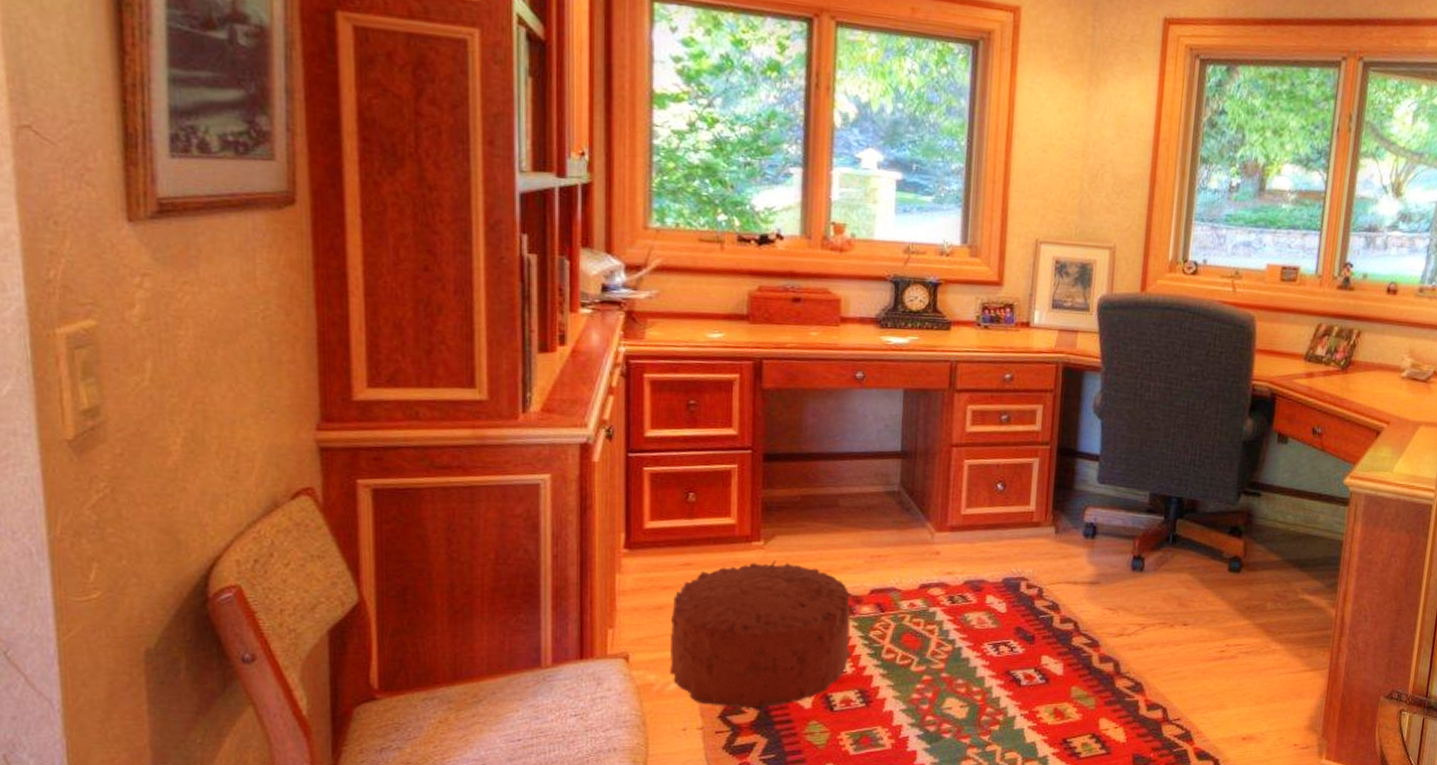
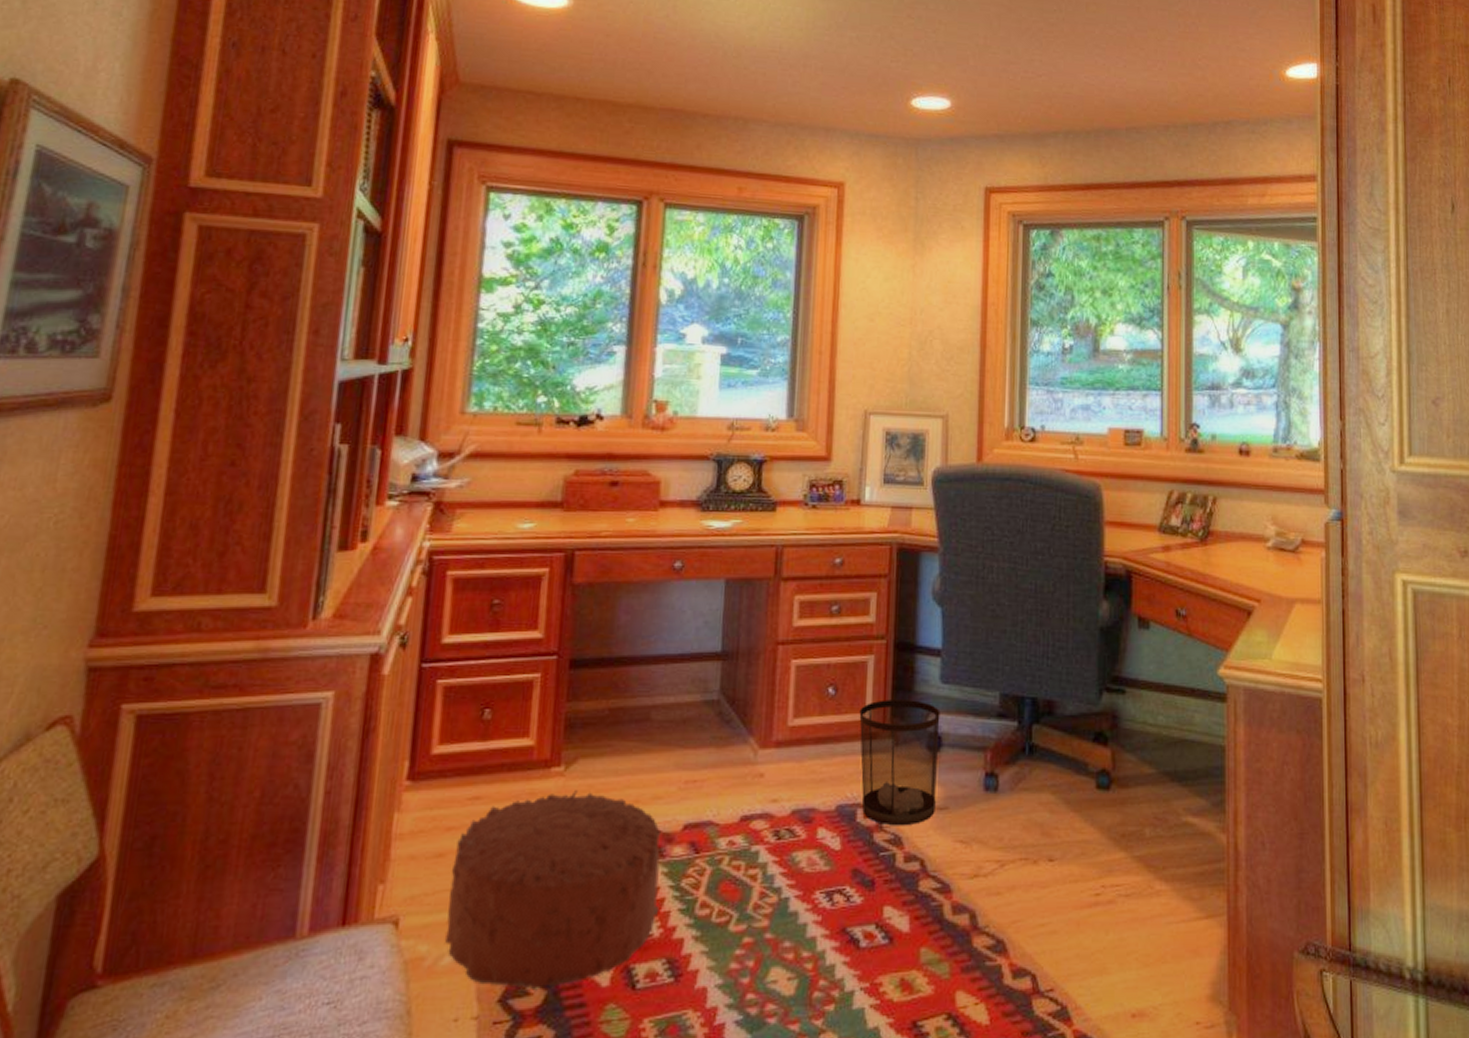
waste bin: none [1024,495,1096,596] -> present [859,700,940,826]

